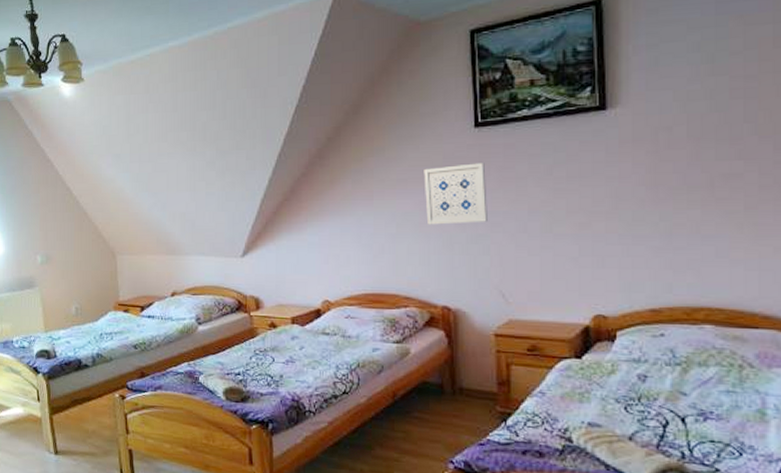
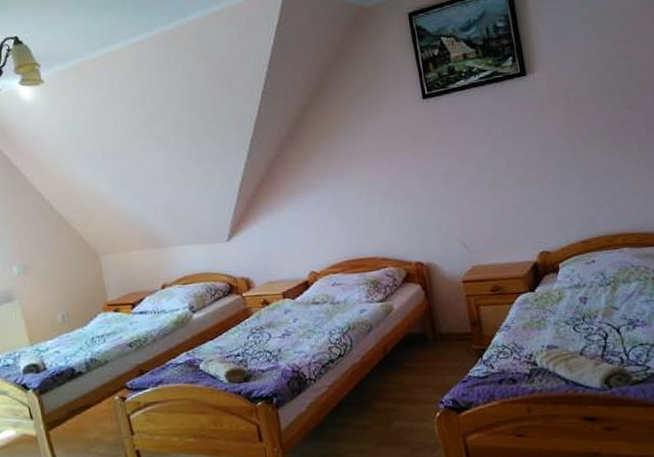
wall art: present [424,163,487,225] -> none [384,130,444,190]

